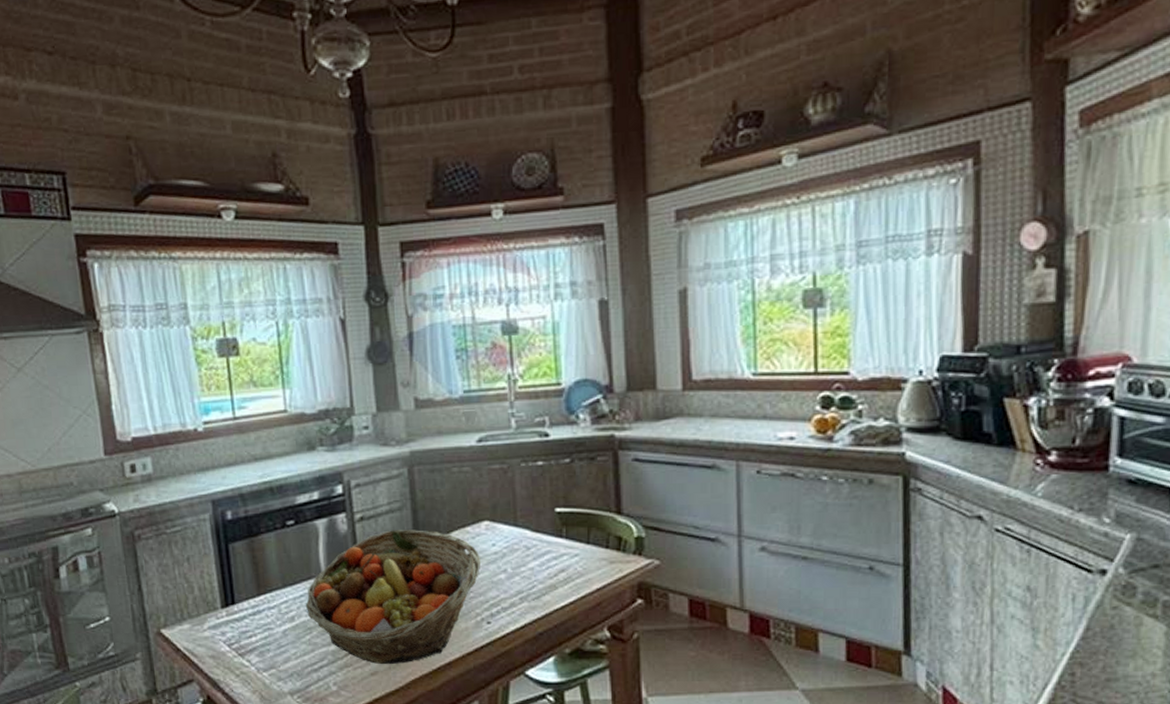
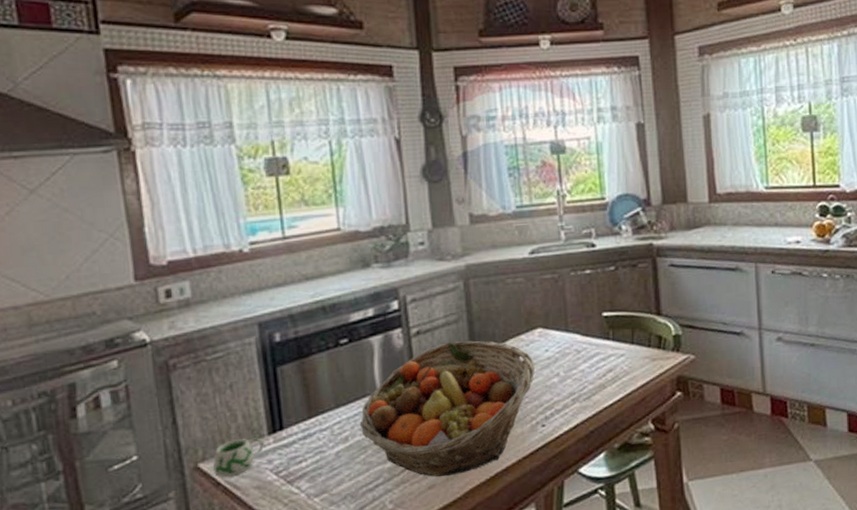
mug: none [173,610,218,645] -> present [213,437,264,477]

